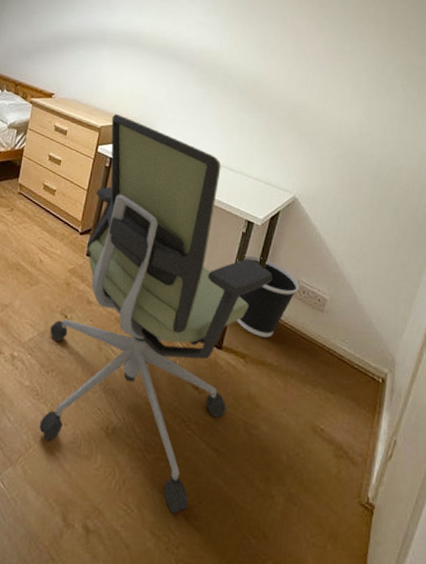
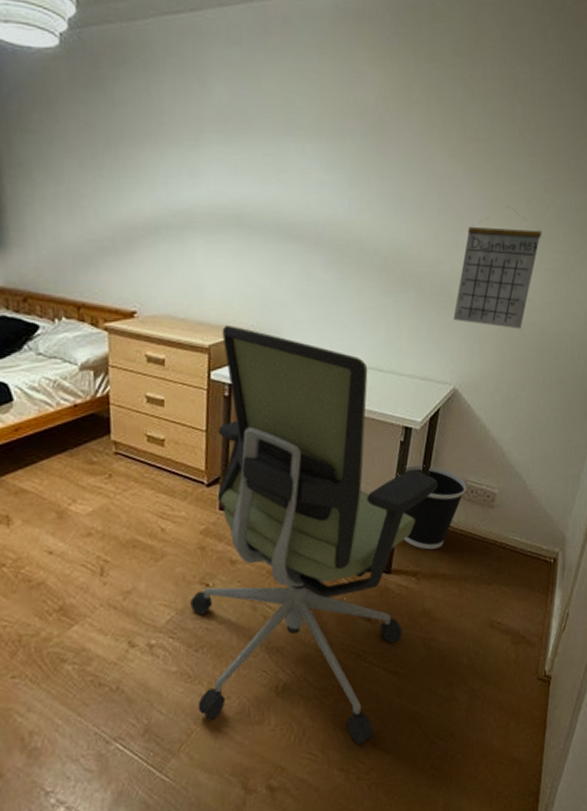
calendar: none [298,58,382,158] -> present [453,207,542,329]

